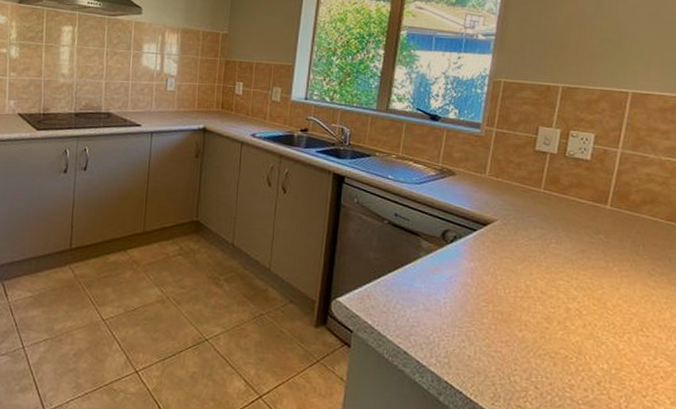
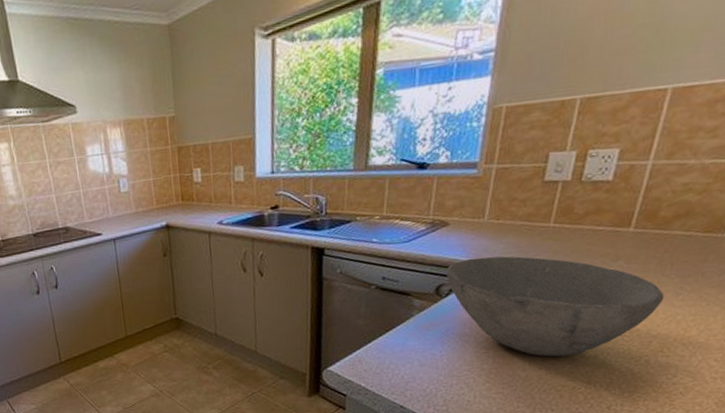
bowl: none [451,209,640,323] -> present [446,256,664,357]

